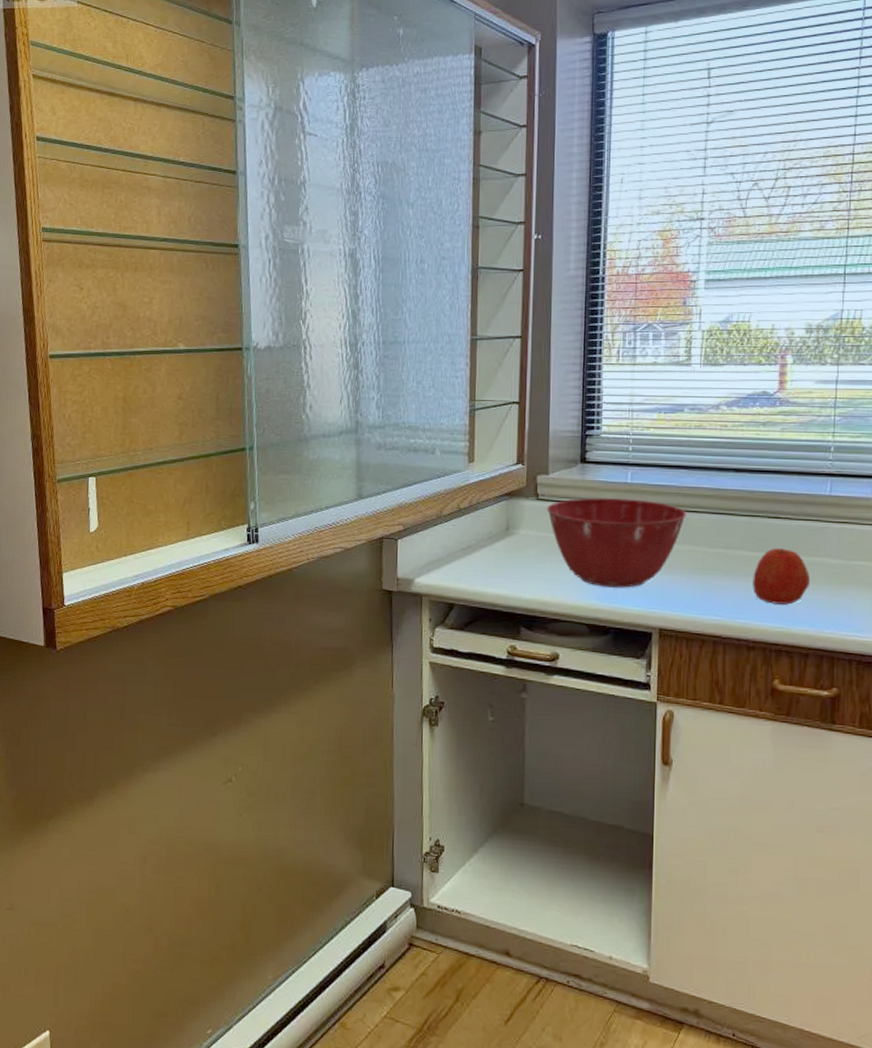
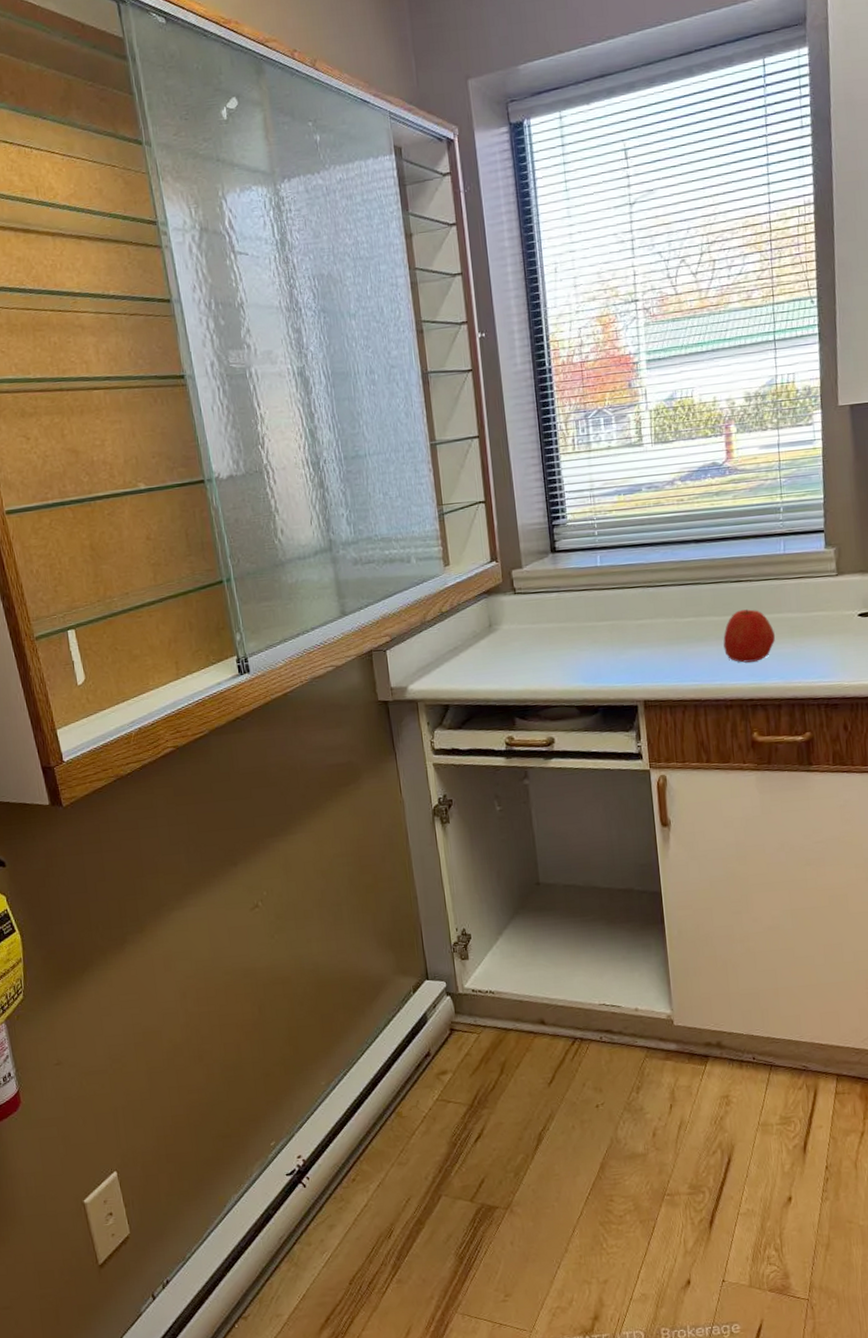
mixing bowl: present [547,498,686,588] -> none [525,581,656,669]

